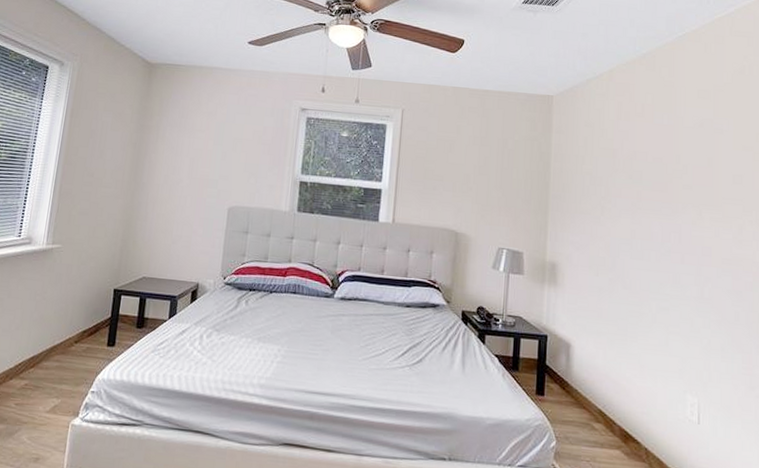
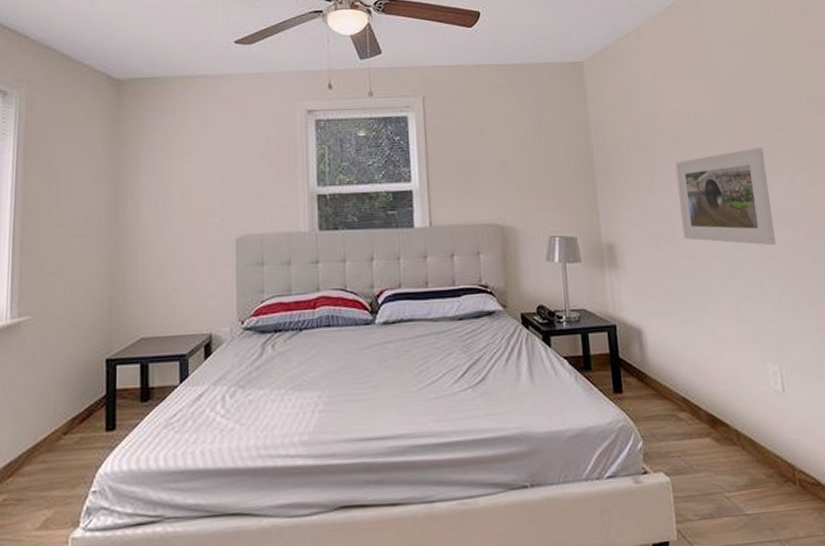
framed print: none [624,196,716,289] -> present [675,148,776,246]

